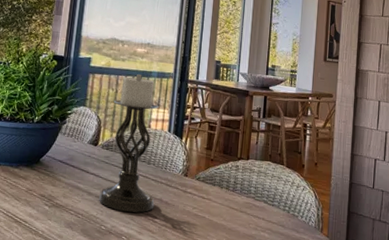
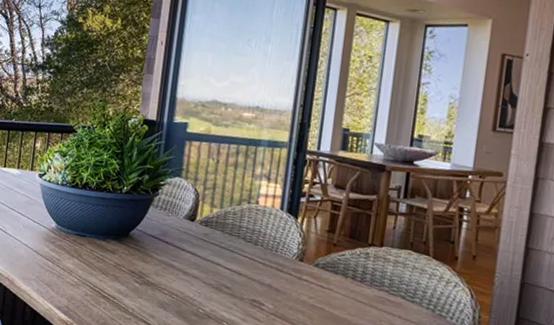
candle holder: present [98,74,159,213] -> none [195,142,269,298]

